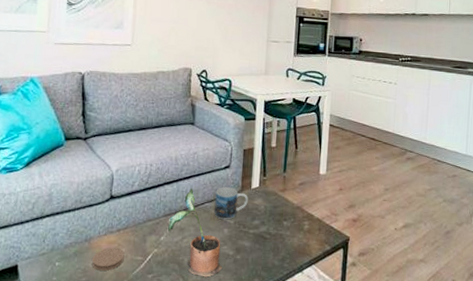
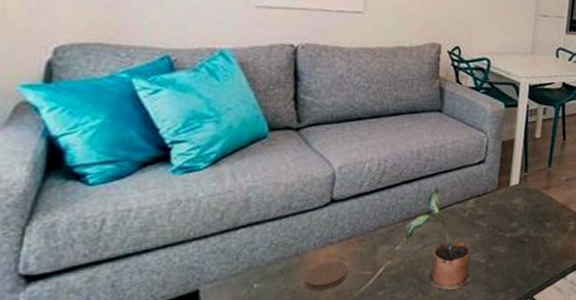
mug: present [214,187,248,220] -> none [464,185,506,223]

